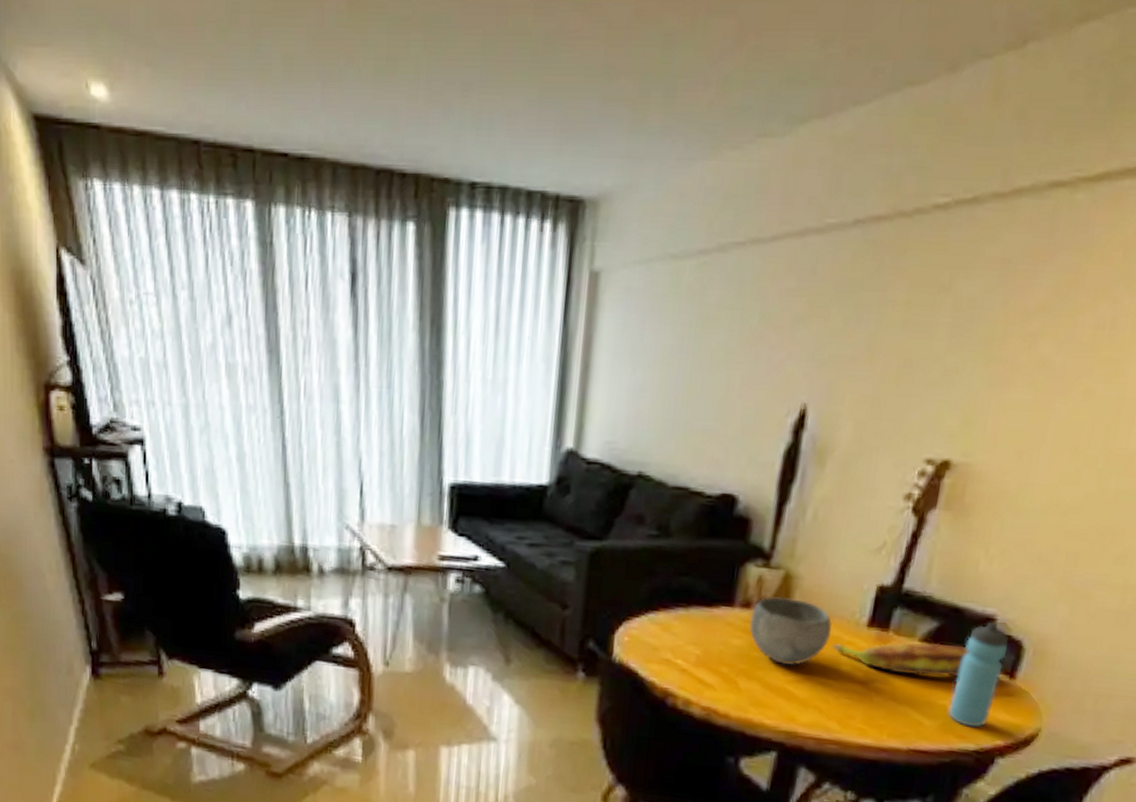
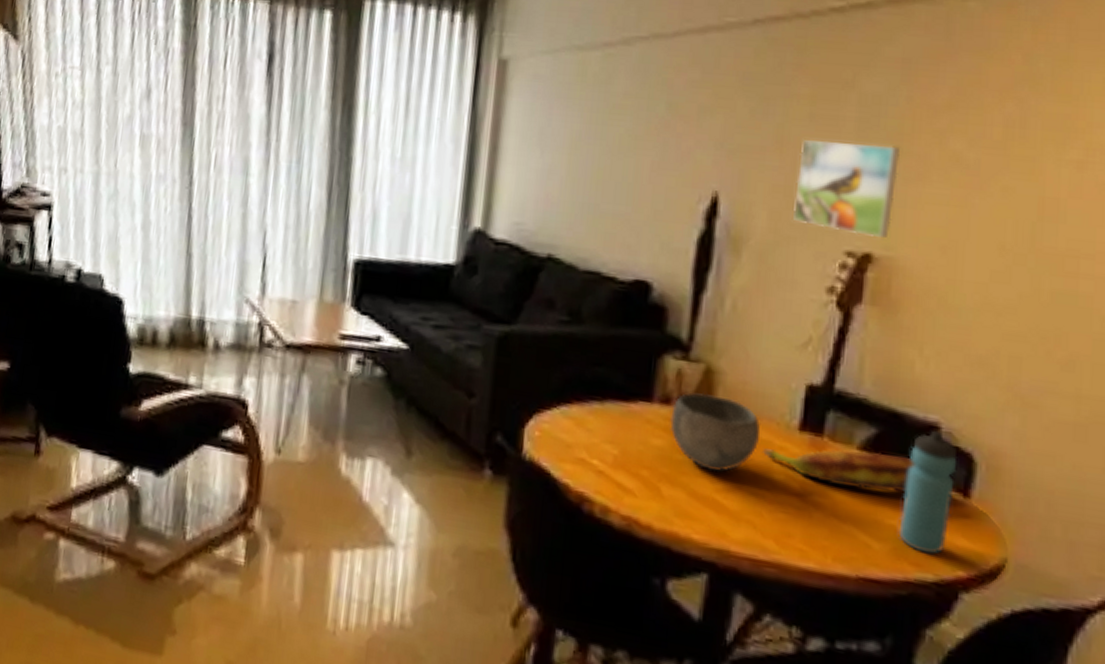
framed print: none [878,348,990,445] -> present [792,140,901,238]

